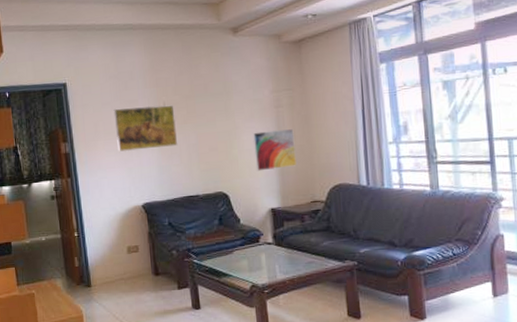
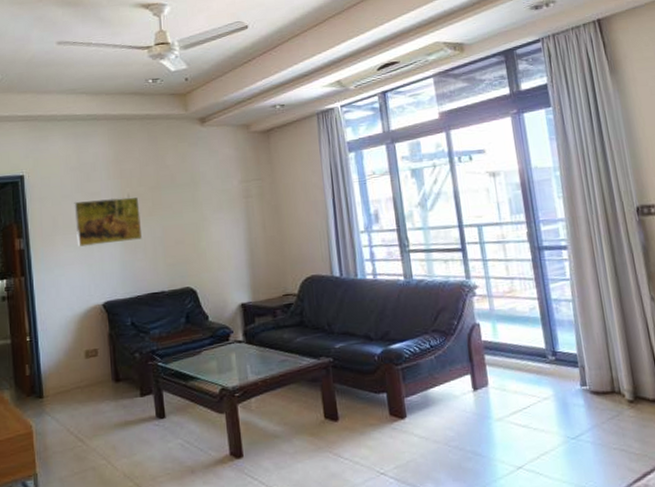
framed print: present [252,129,297,172] -> none [221,220,267,265]

